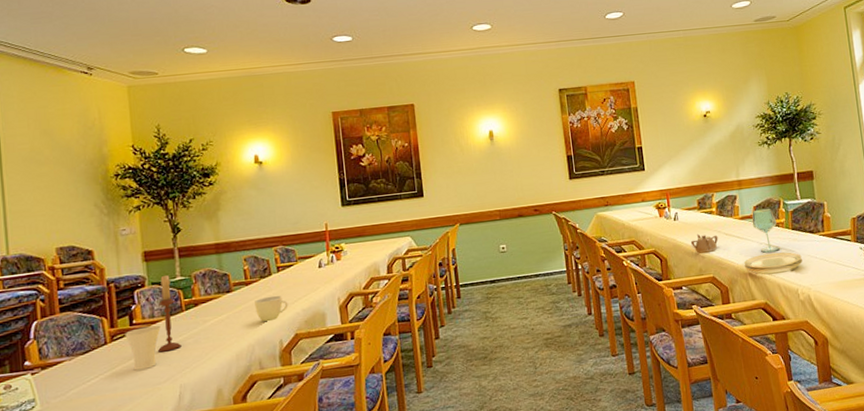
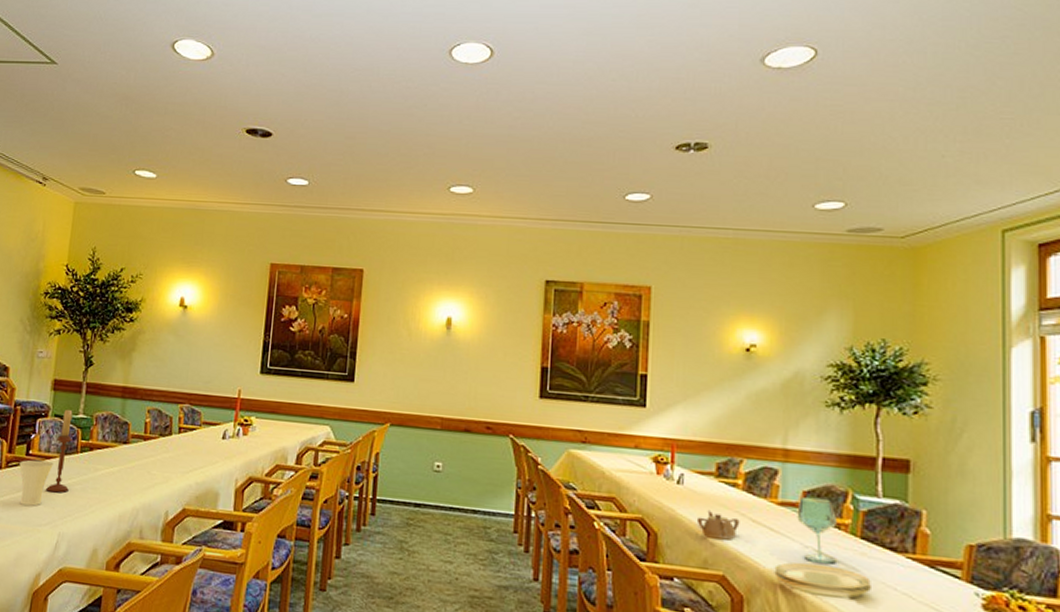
cup: present [255,295,288,322] -> none [148,458,183,488]

